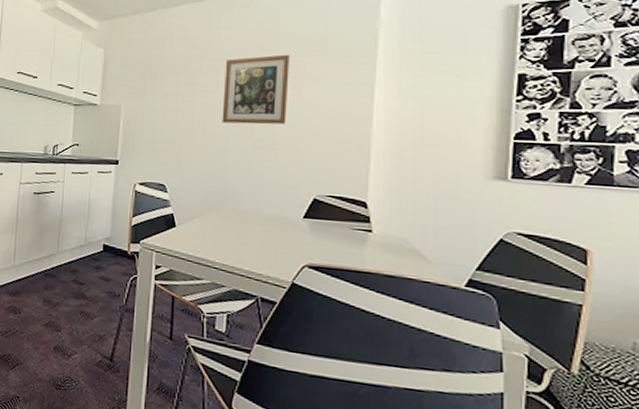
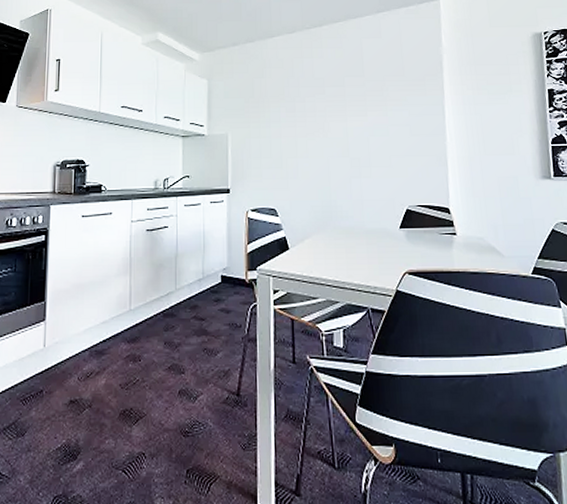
wall art: present [222,54,289,125] -> none [320,79,377,145]

